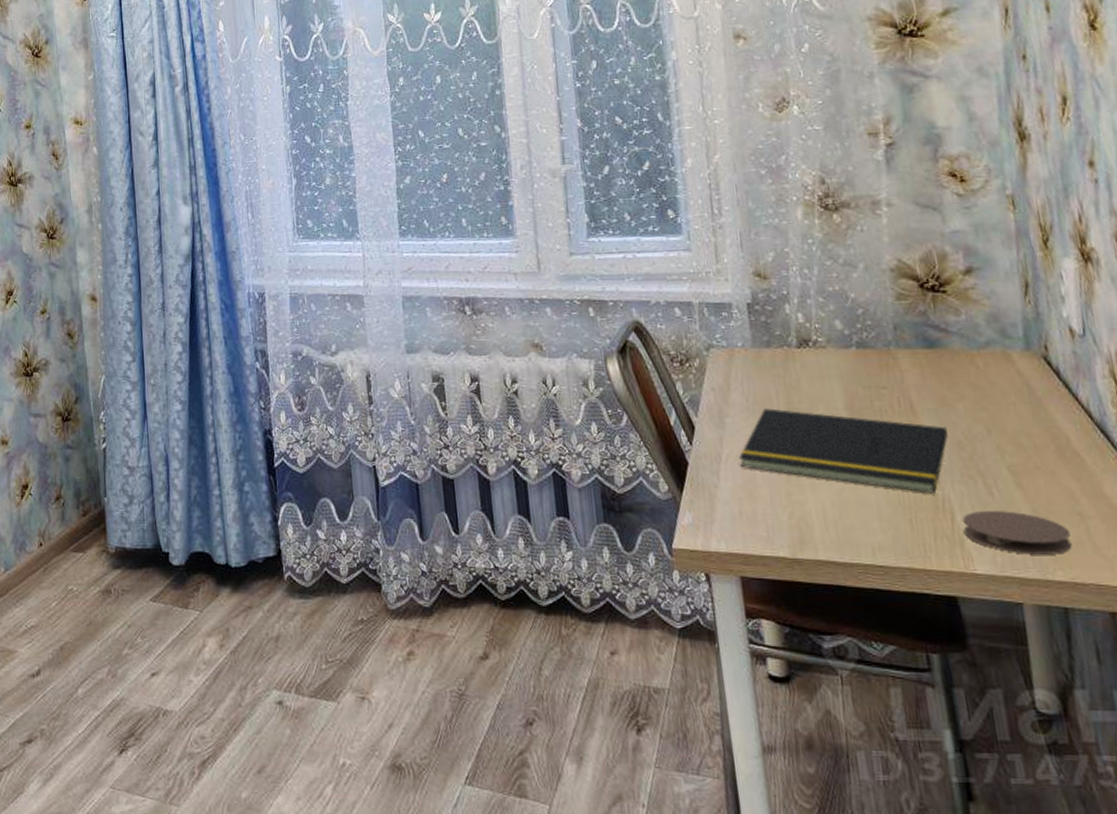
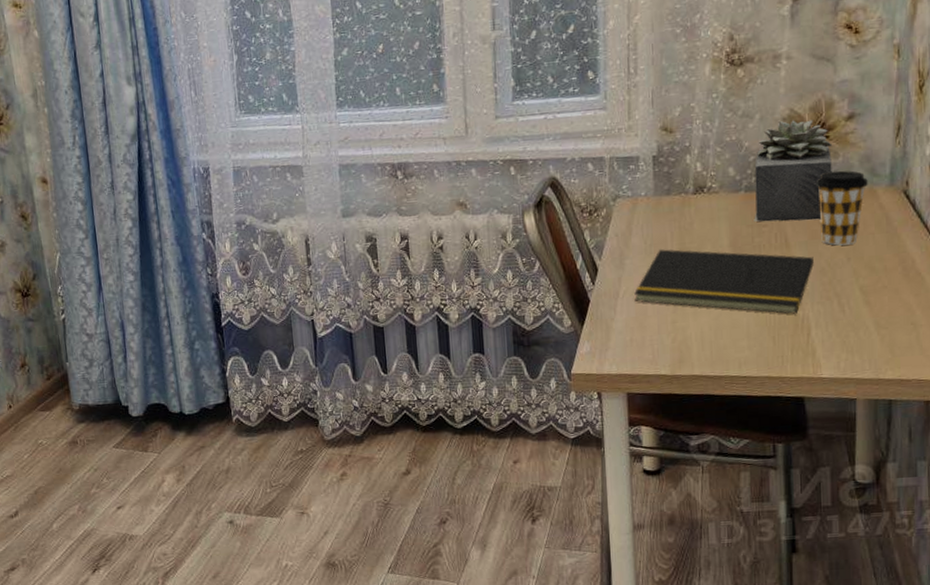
succulent plant: none [864,271,955,385] -> present [754,119,833,222]
coffee cup: none [937,329,1000,416] -> present [815,170,868,246]
coaster: present [962,511,1072,555] -> none [816,324,903,360]

